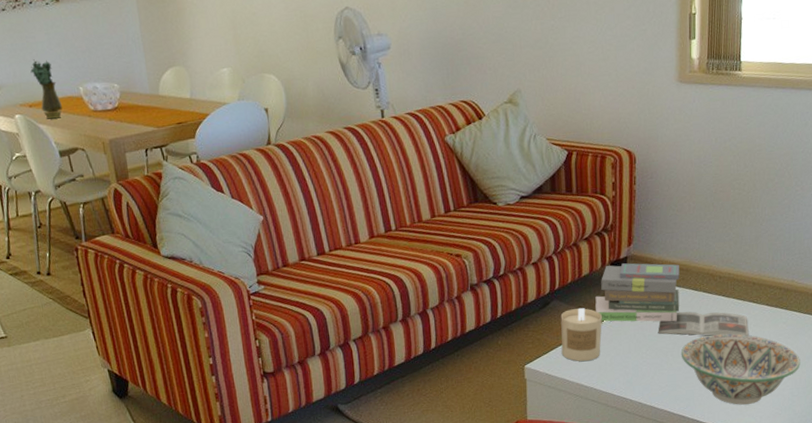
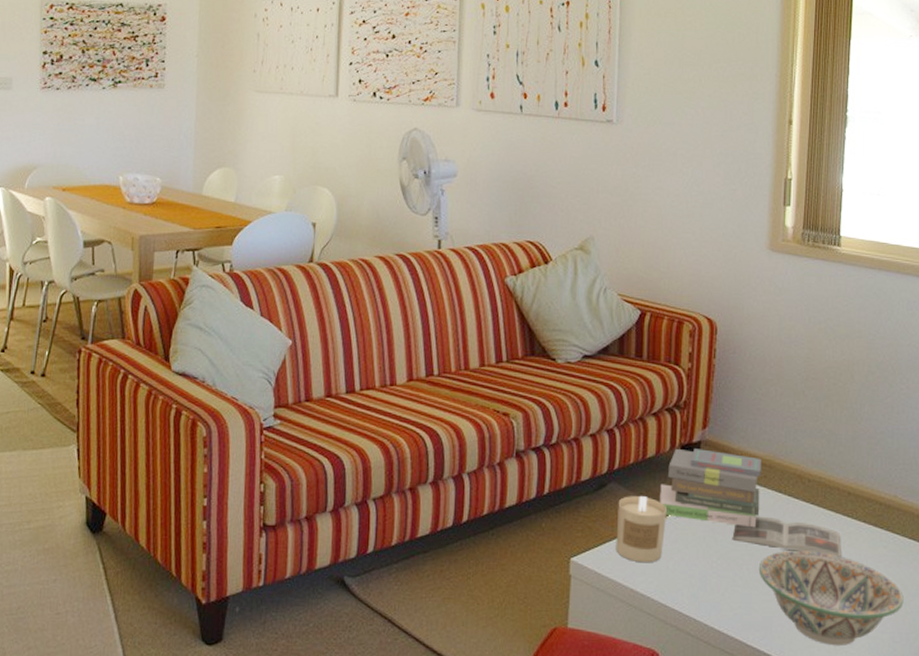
vase: present [30,59,63,119] -> none [72,142,97,206]

